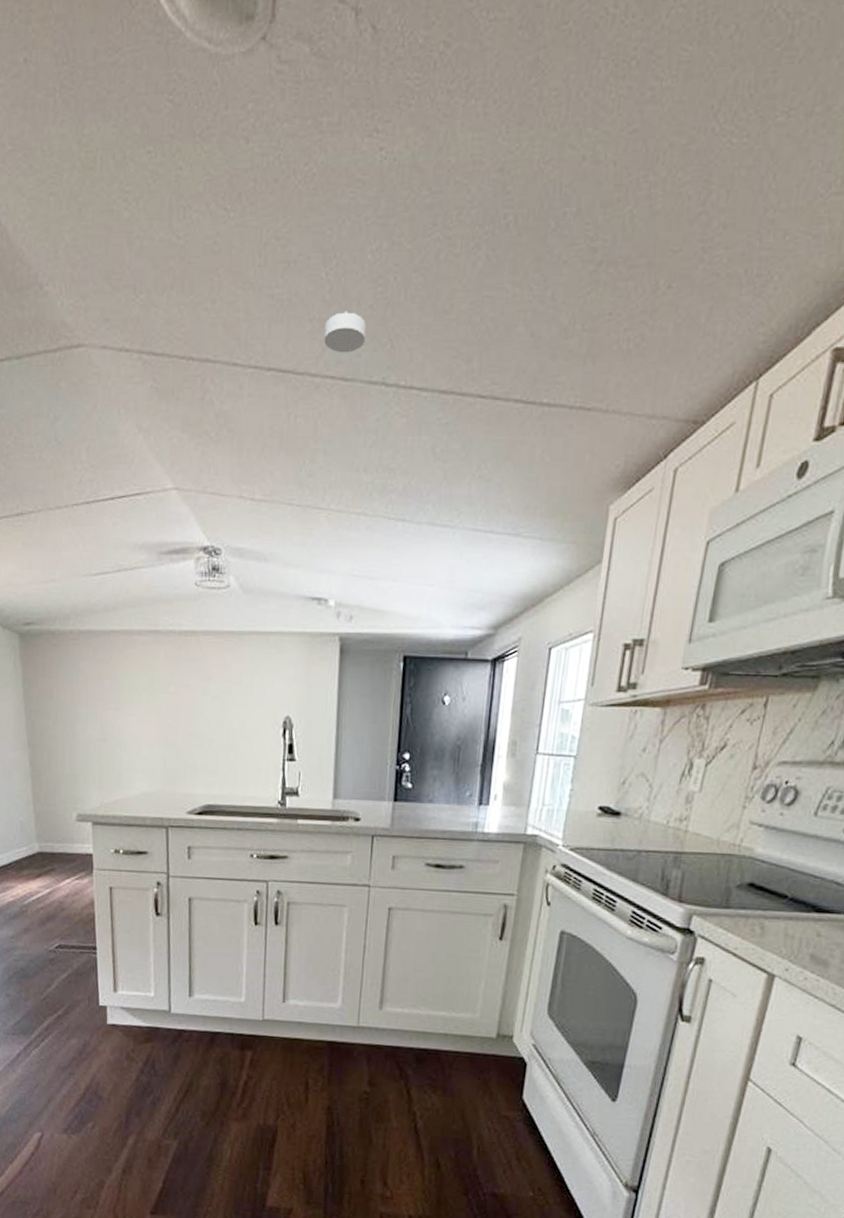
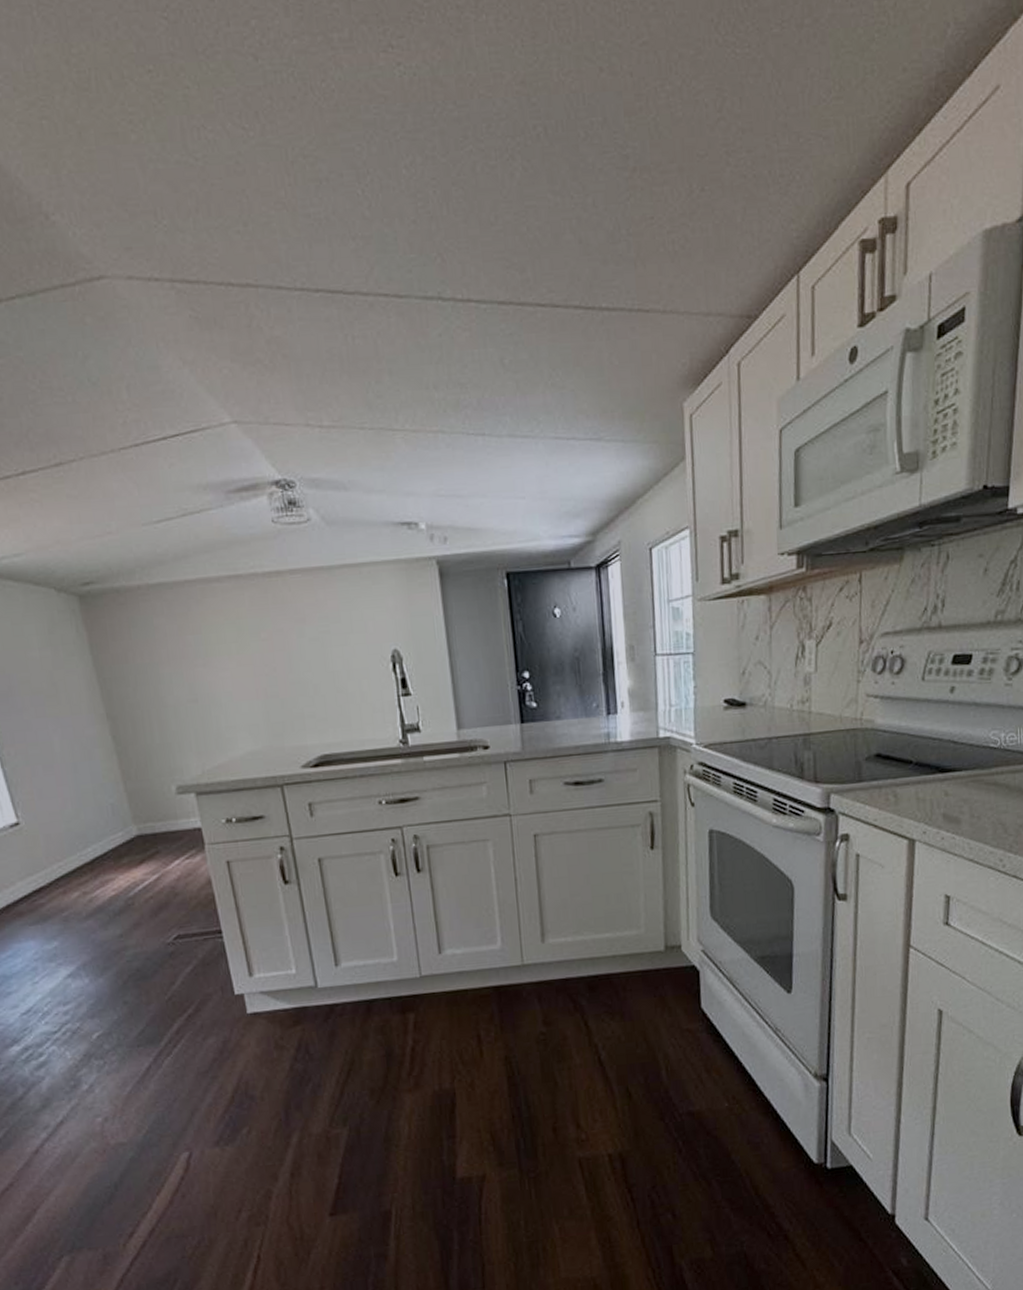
smoke detector: present [324,310,366,353] -> none [369,226,414,270]

